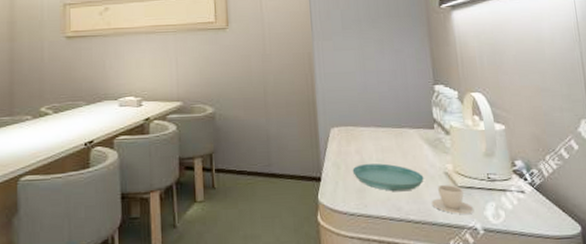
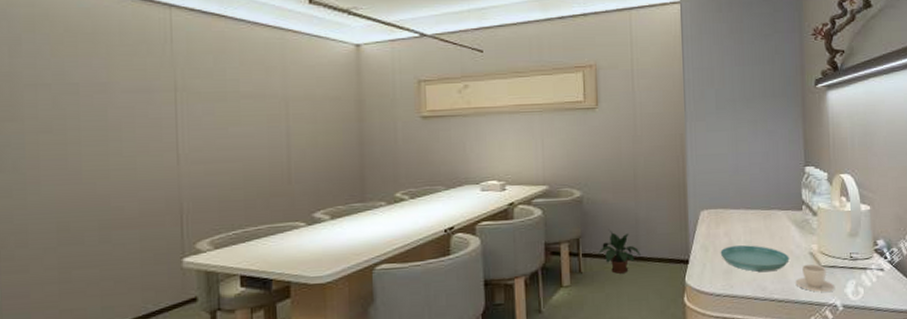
potted plant: none [231,145,273,190] -> present [598,229,641,274]

